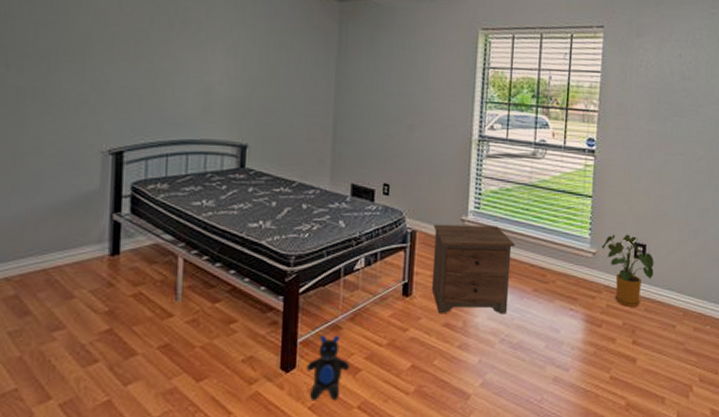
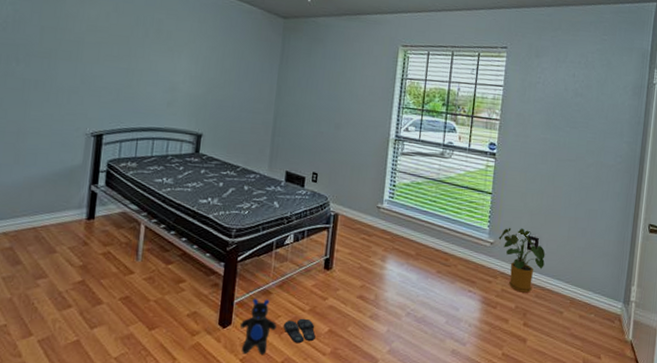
slippers: none [358,354,396,384] -> present [284,318,315,344]
nightstand: present [431,224,515,315] -> none [349,209,423,292]

